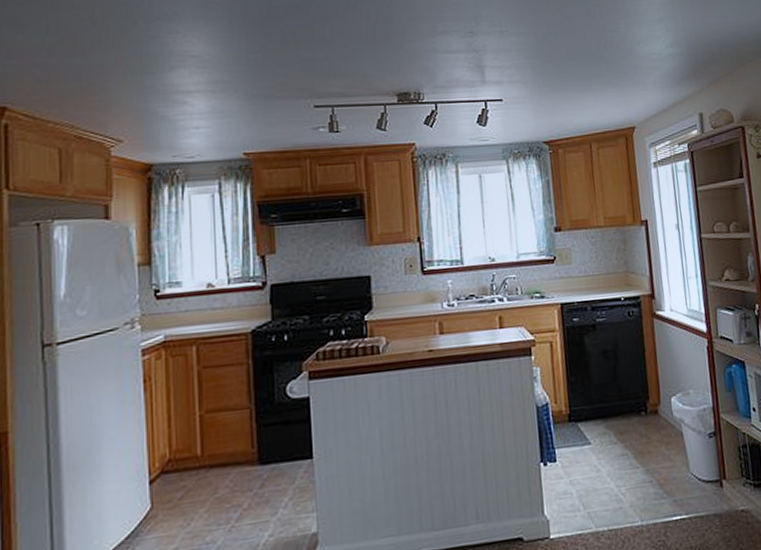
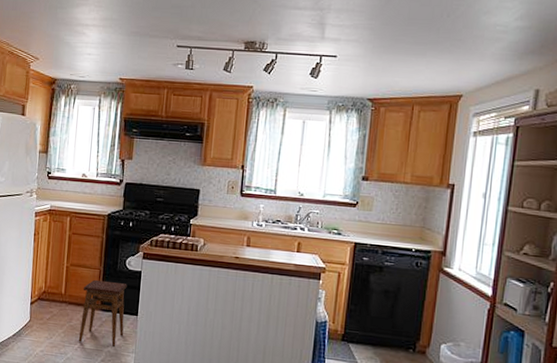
stool: none [228,419,297,519] -> present [78,279,127,347]

